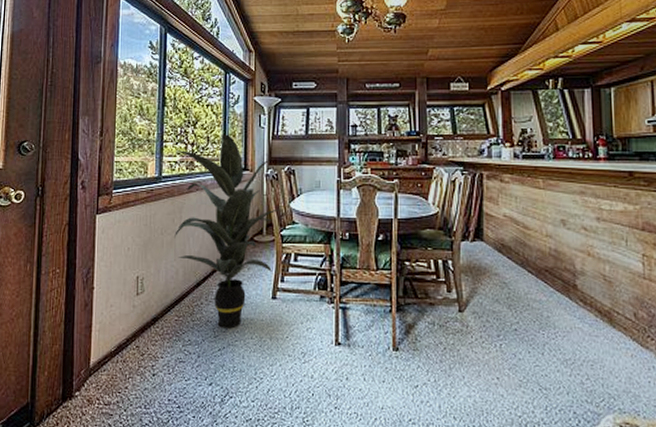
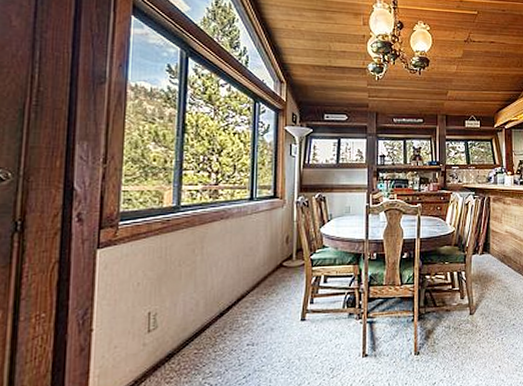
indoor plant: present [174,134,280,329] -> none [195,162,311,356]

